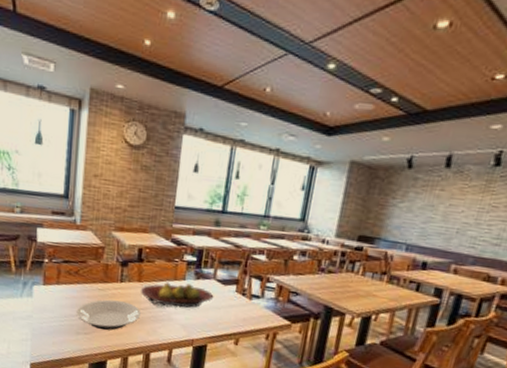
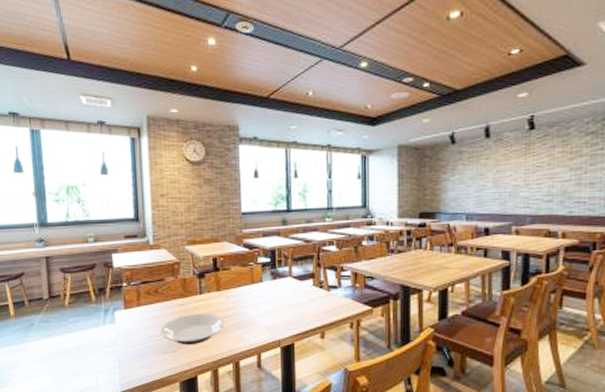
fruit bowl: present [141,282,214,308] -> none [221,285,293,312]

